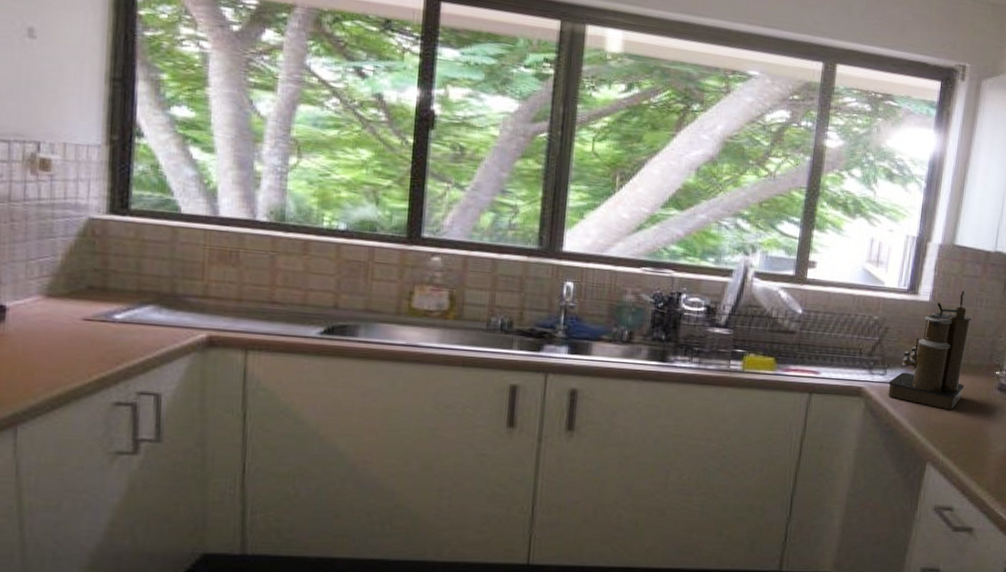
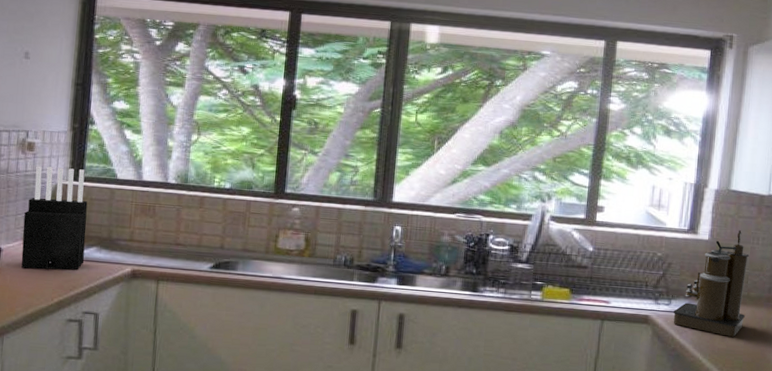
knife block: none [38,192,138,337] -> present [21,166,88,270]

